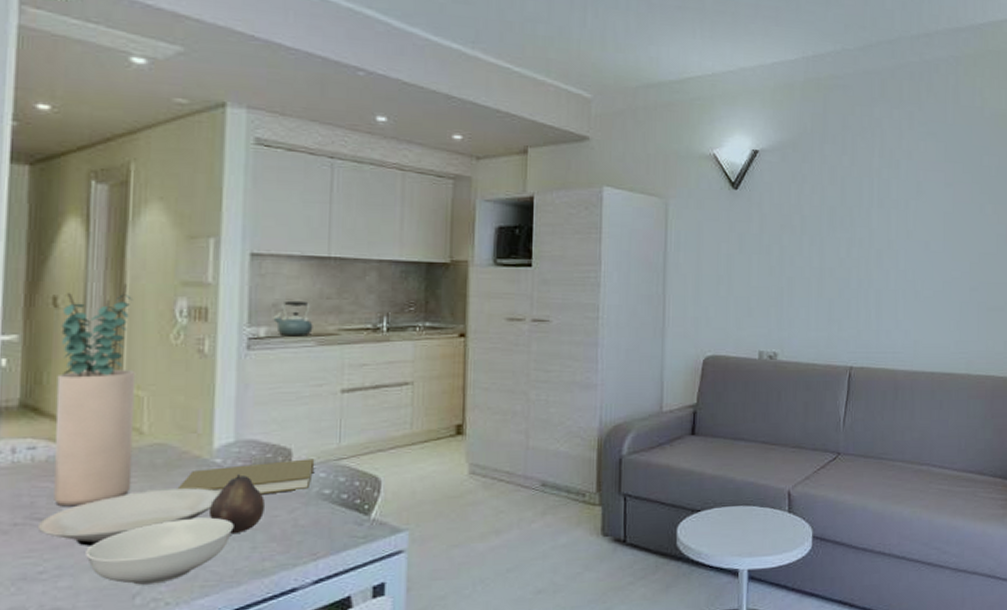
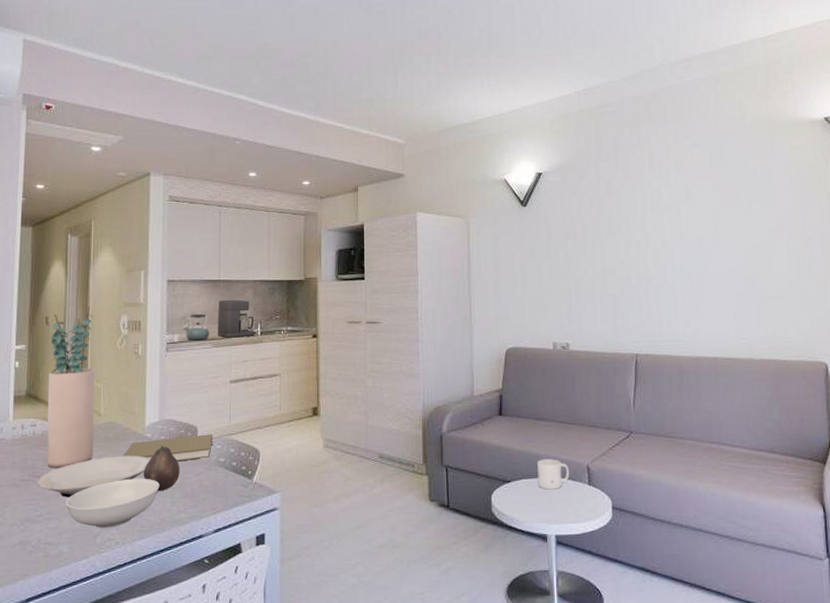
coffee maker: none [325,283,379,334] -> present [218,299,255,338]
mug: none [731,484,769,520] -> present [536,459,570,491]

